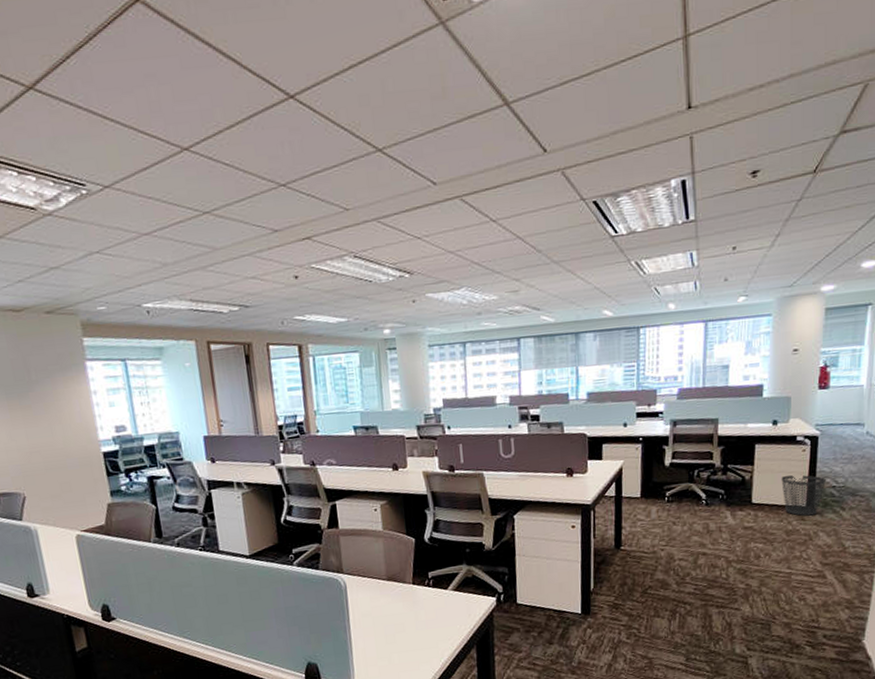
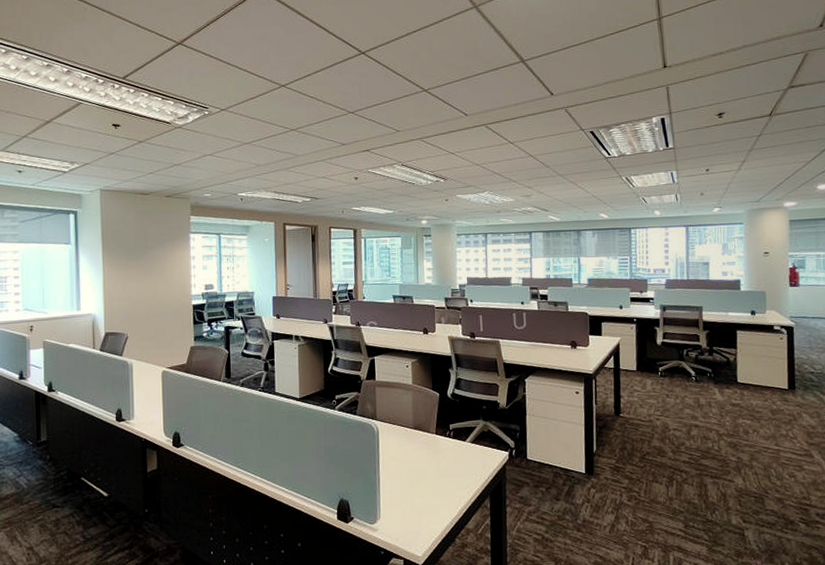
wastebasket: present [781,474,826,516] -> none [763,359,804,398]

